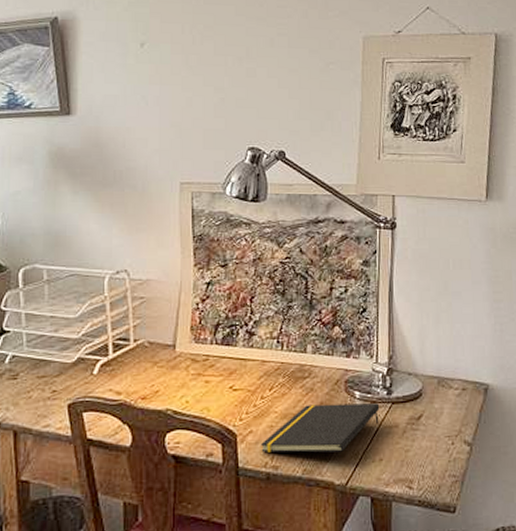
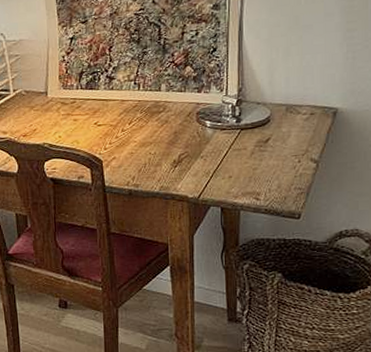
notepad: present [260,403,380,453] -> none [122,130,230,174]

